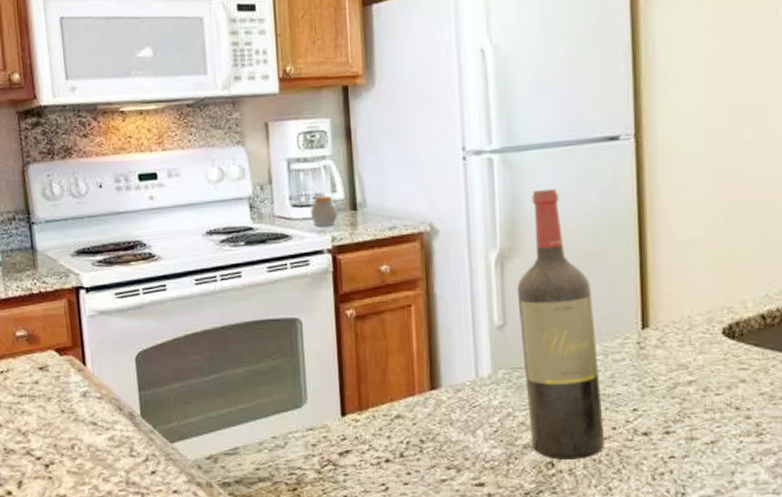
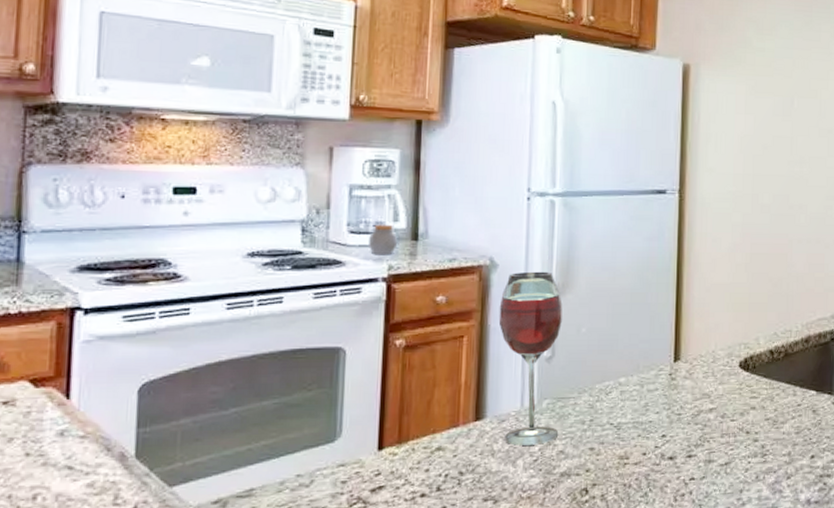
wineglass: none [444,235,518,416] -> present [498,271,563,446]
wine bottle: present [517,188,606,460] -> none [567,232,636,486]

